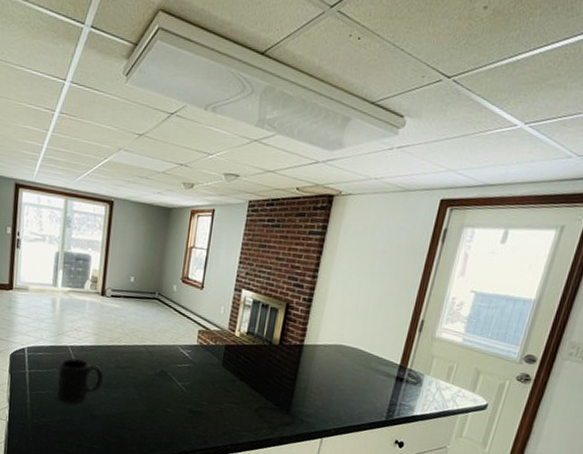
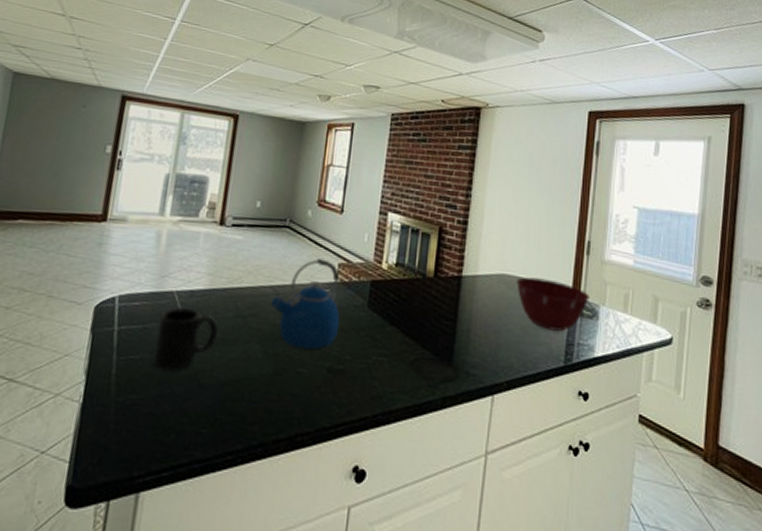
kettle: none [144,325,200,395] -> present [271,258,340,349]
mixing bowl: none [351,348,417,394] -> present [516,277,590,331]

